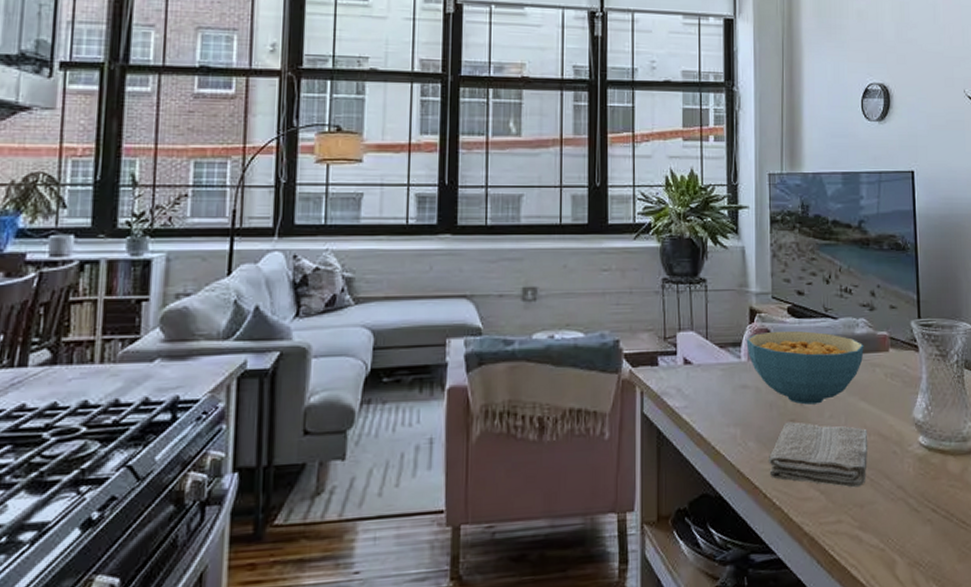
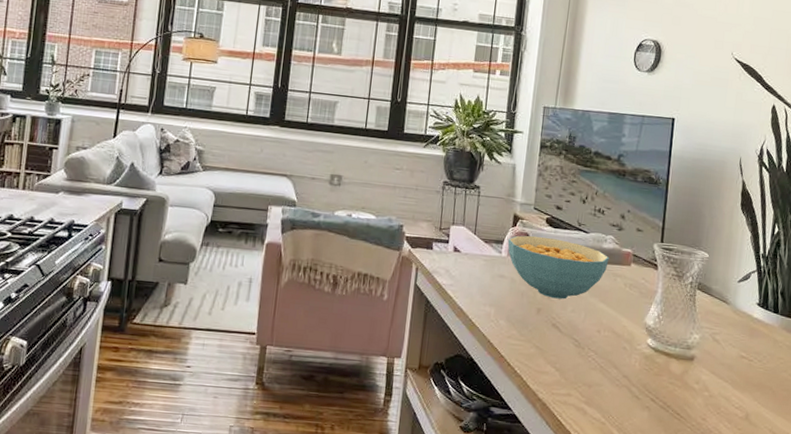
washcloth: present [769,422,868,488] -> none [514,310,603,371]

